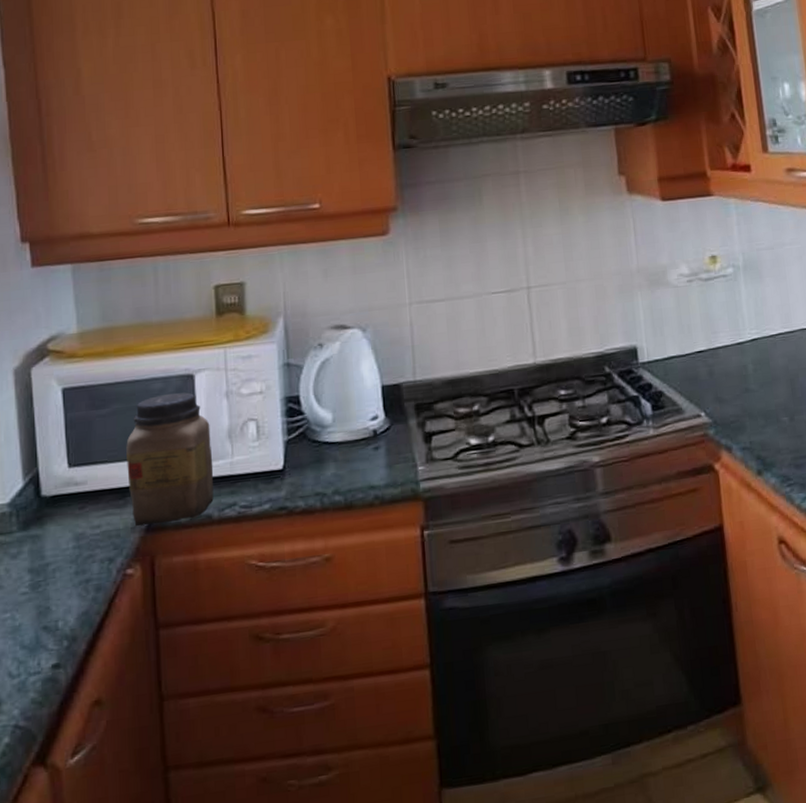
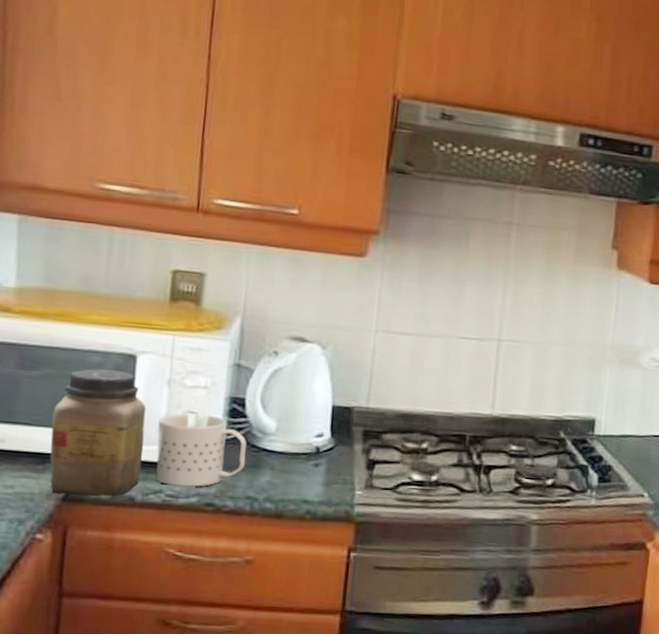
mug: none [222,418,310,497] -> present [156,413,247,487]

